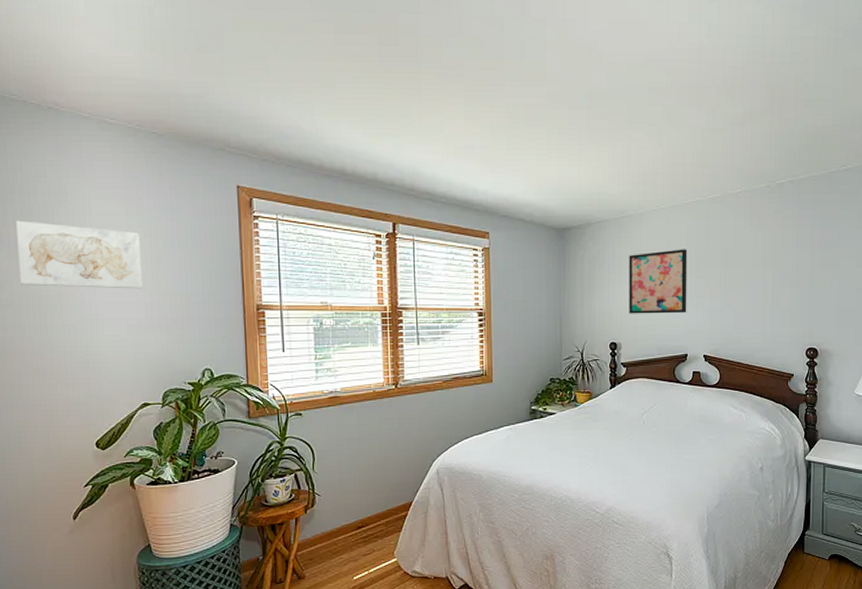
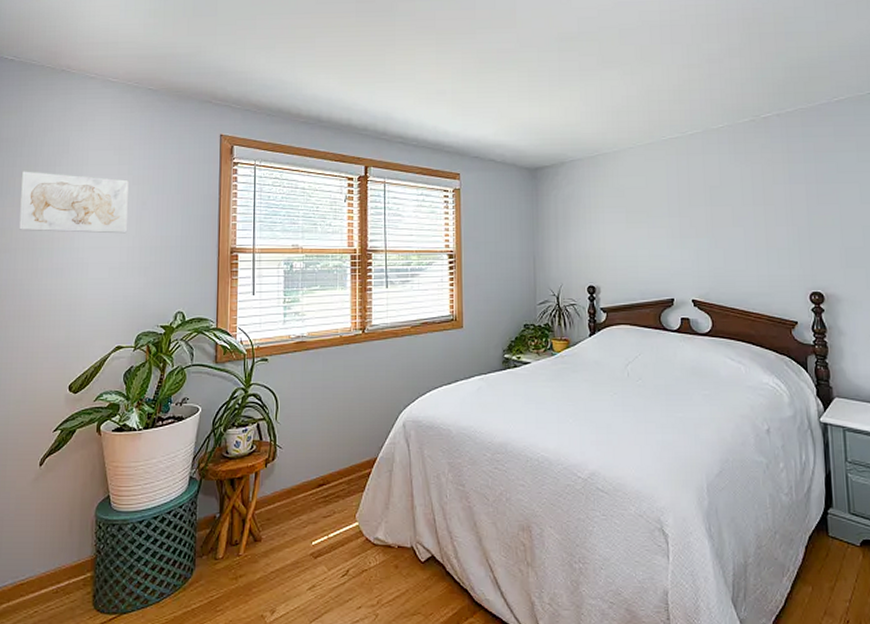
wall art: present [629,249,687,314] -> none [605,187,671,255]

